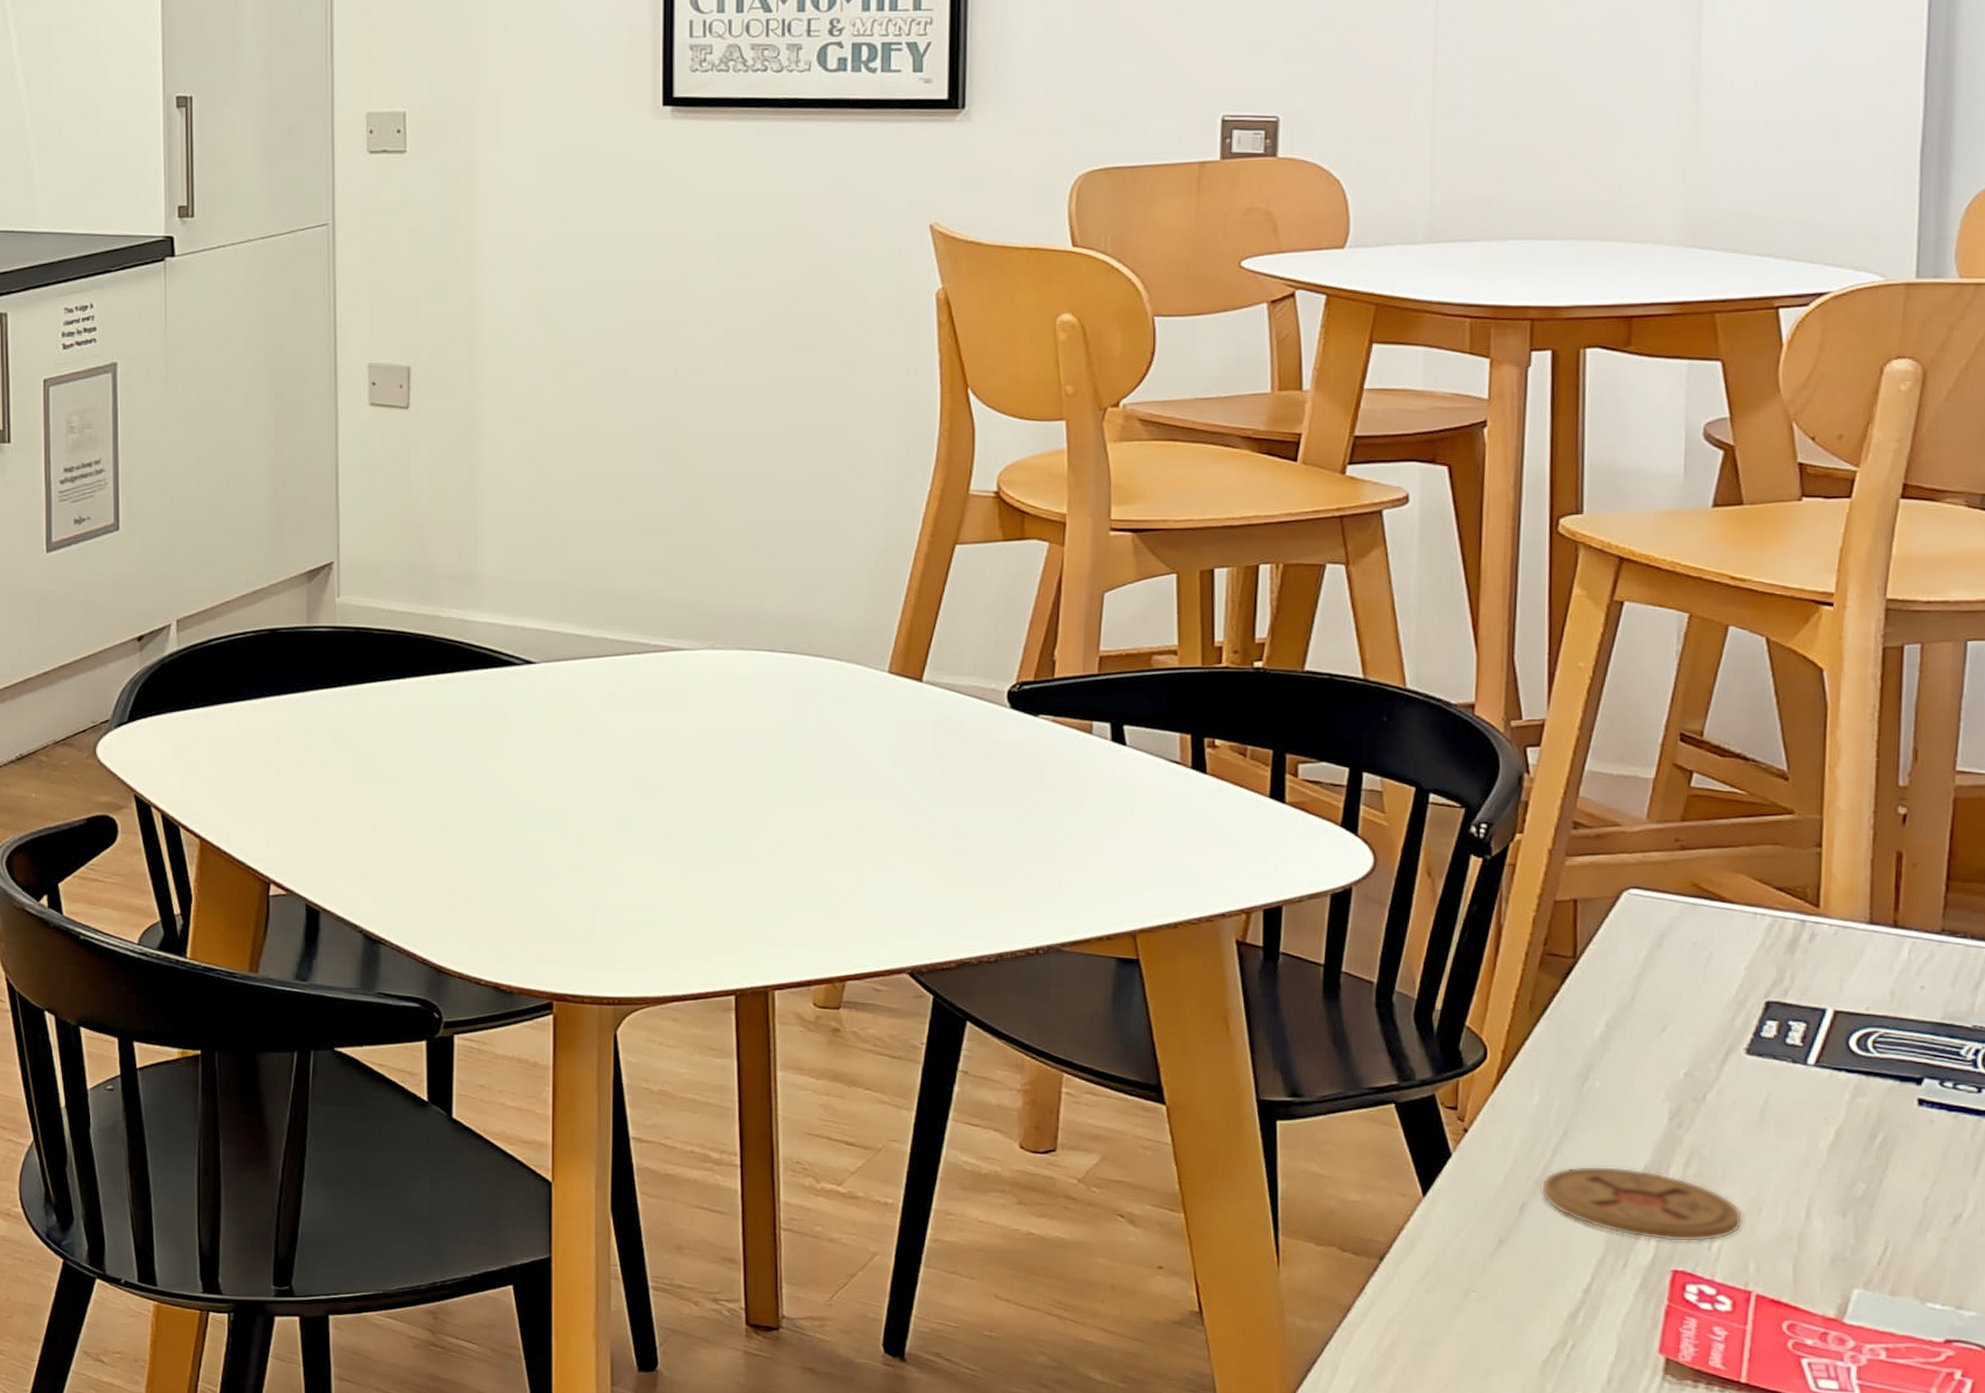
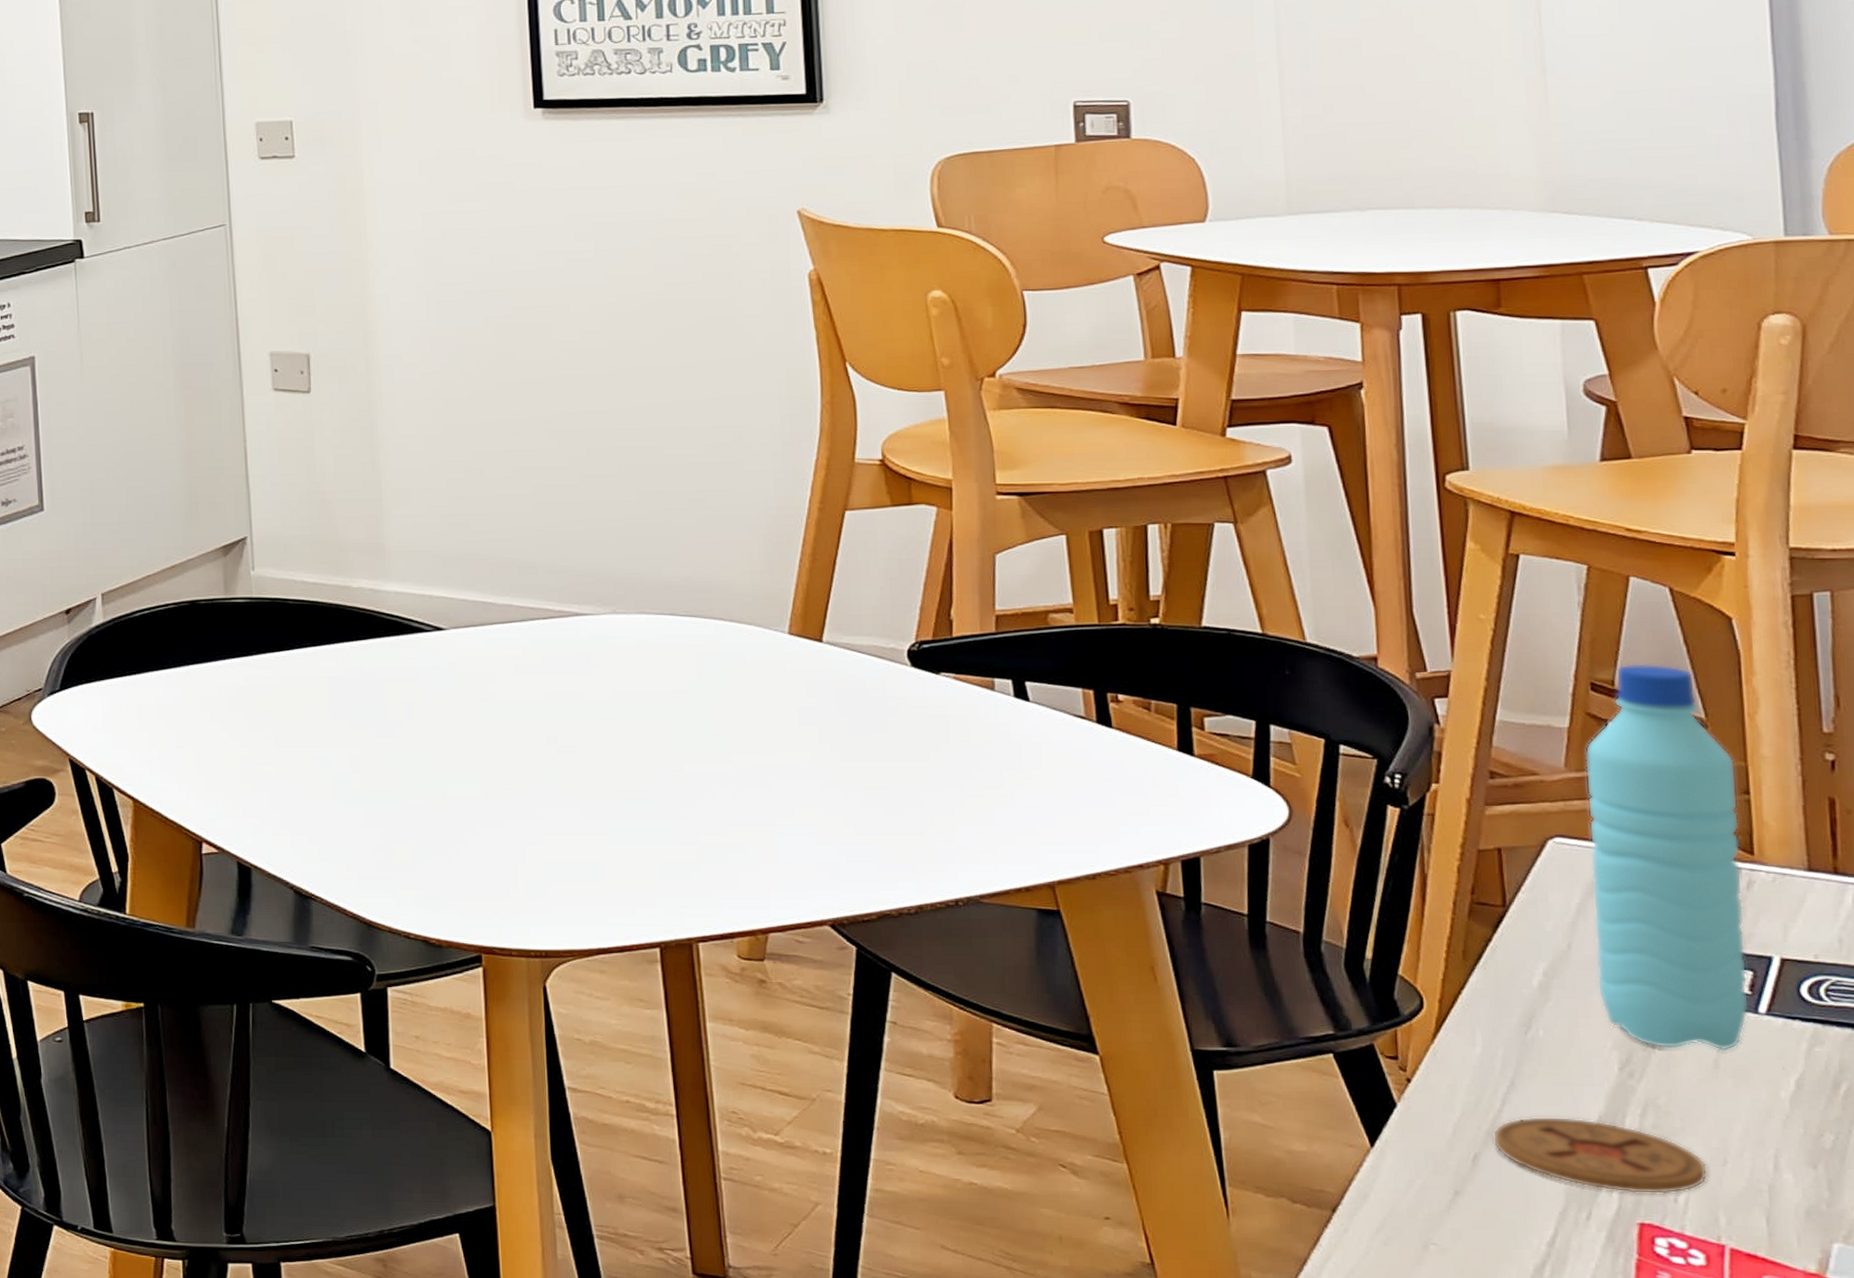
water bottle: none [1656,714,1812,1101] -> present [1585,663,1749,1051]

